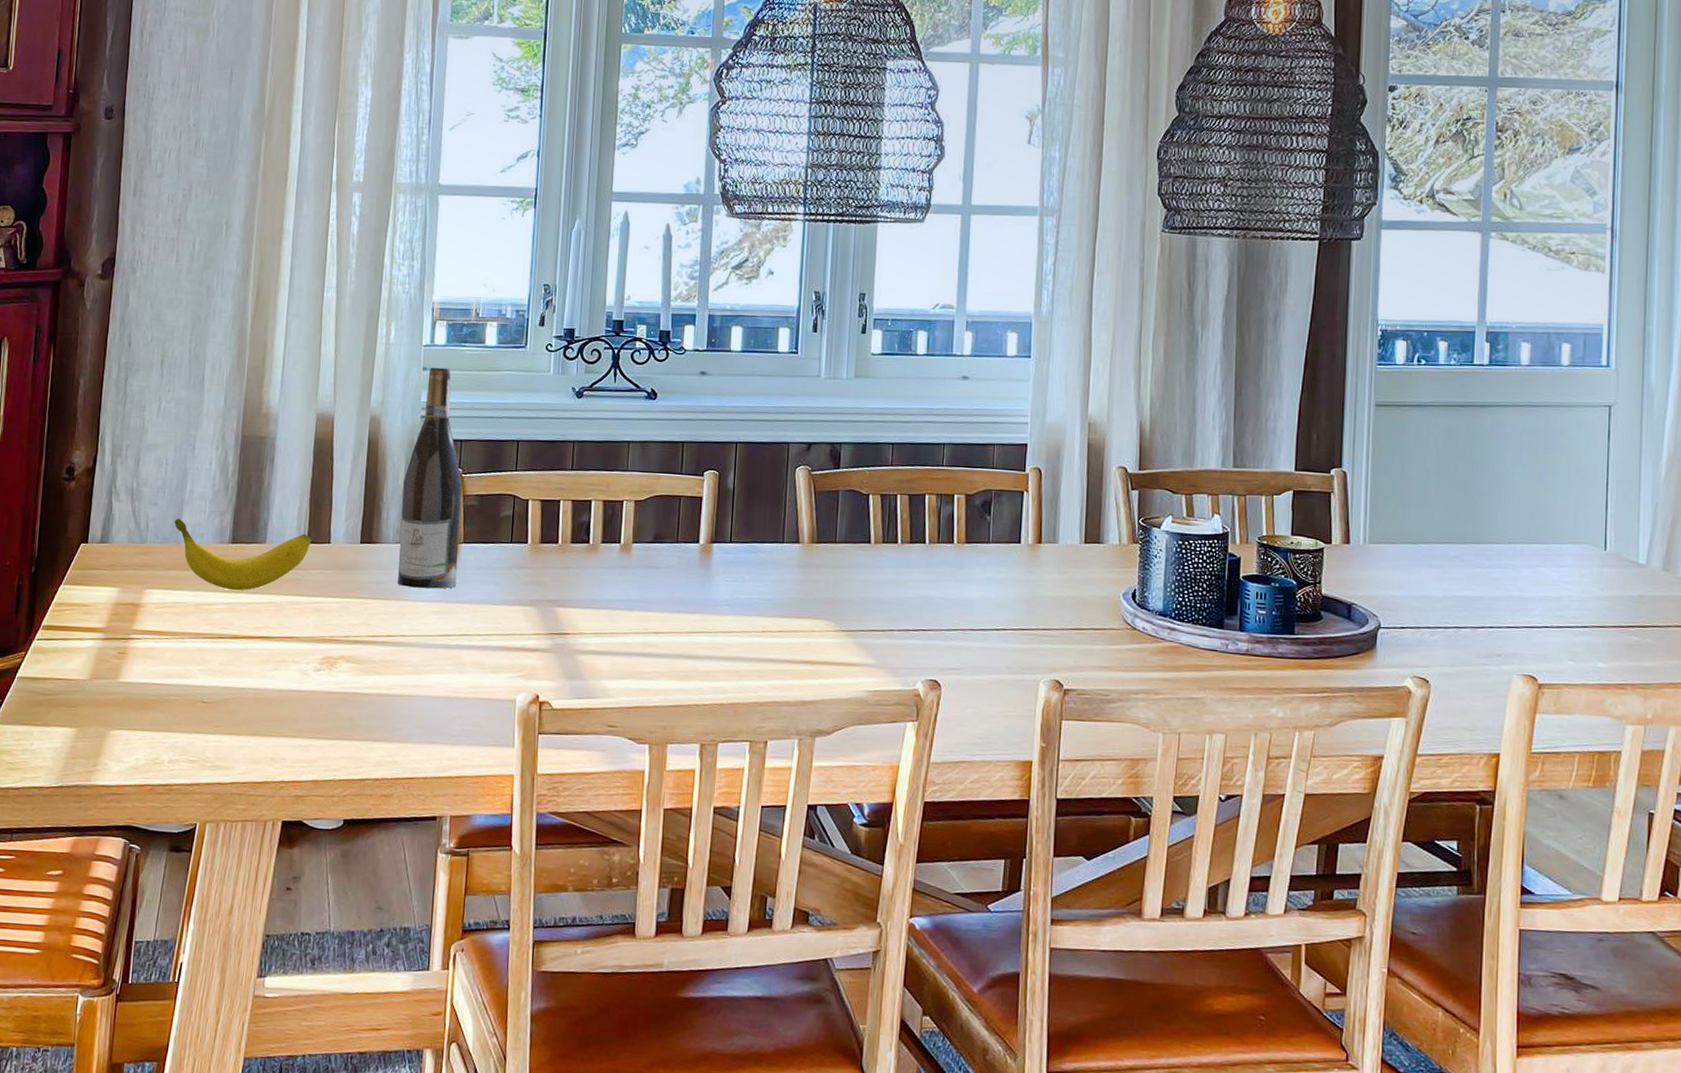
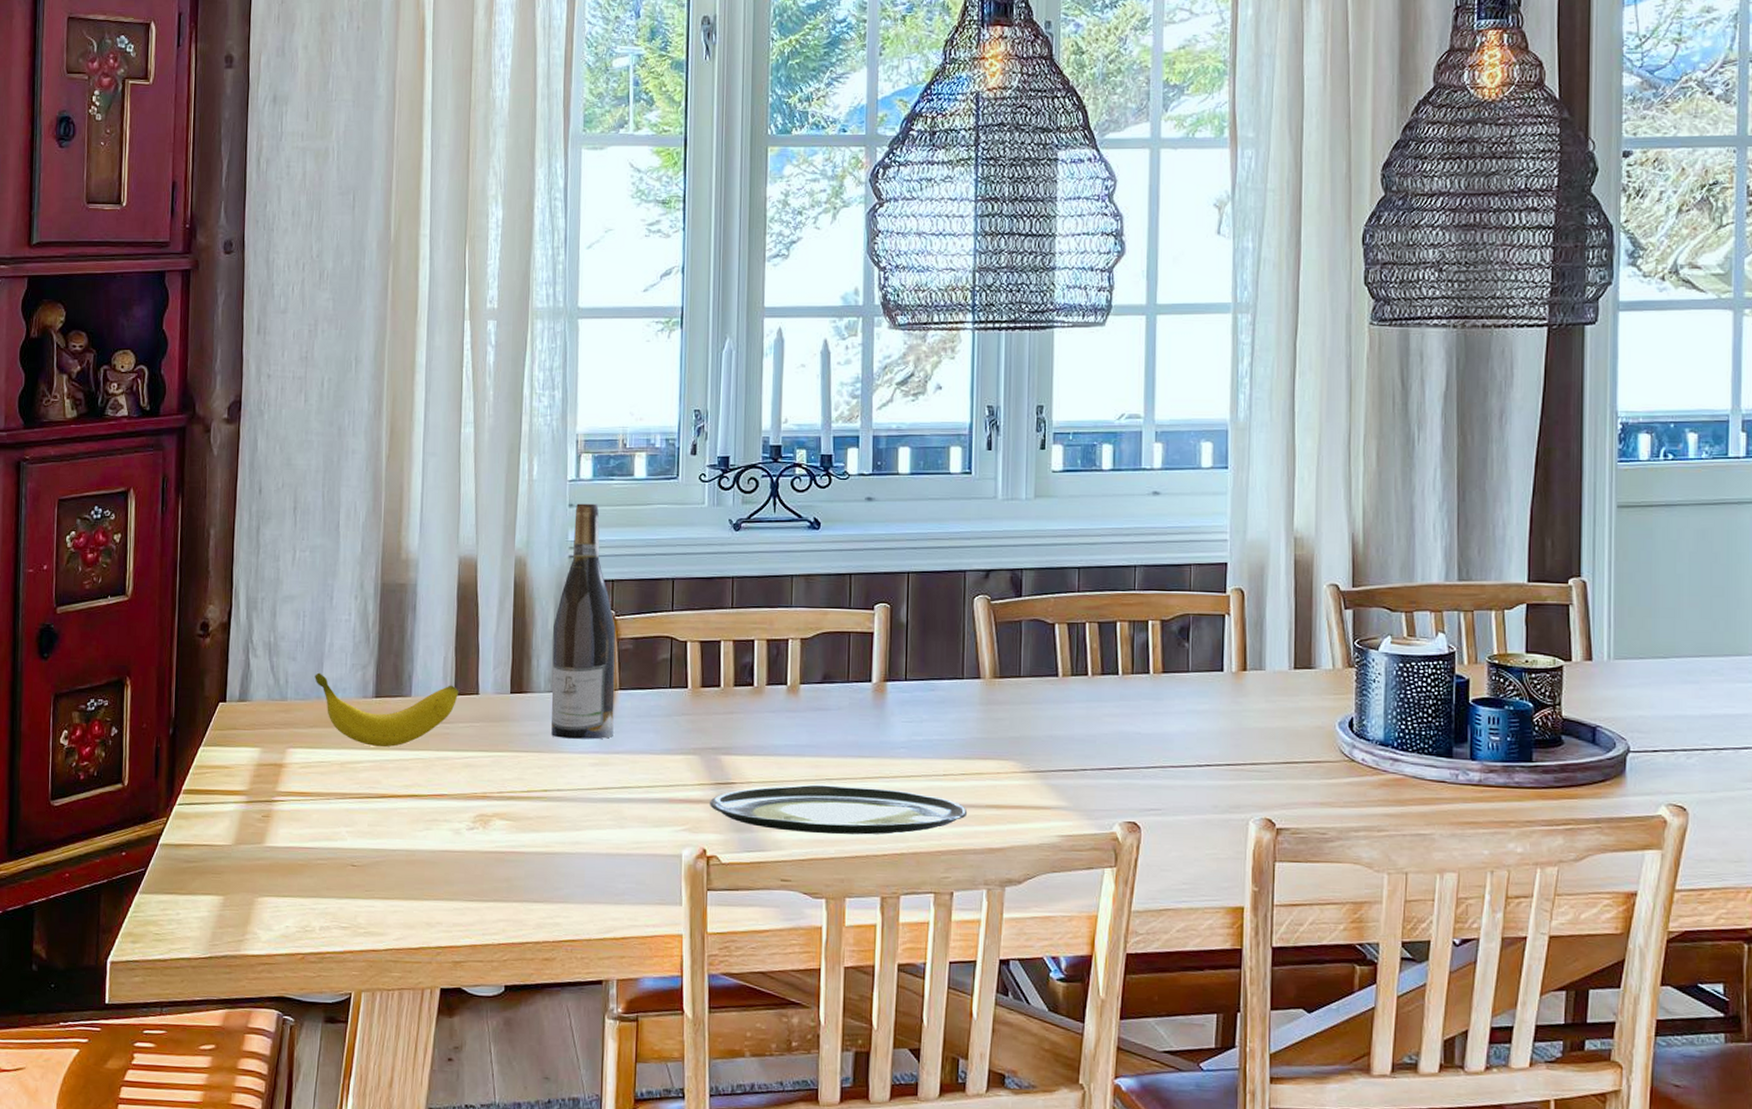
plate: none [544,637,783,686] -> present [710,784,968,835]

